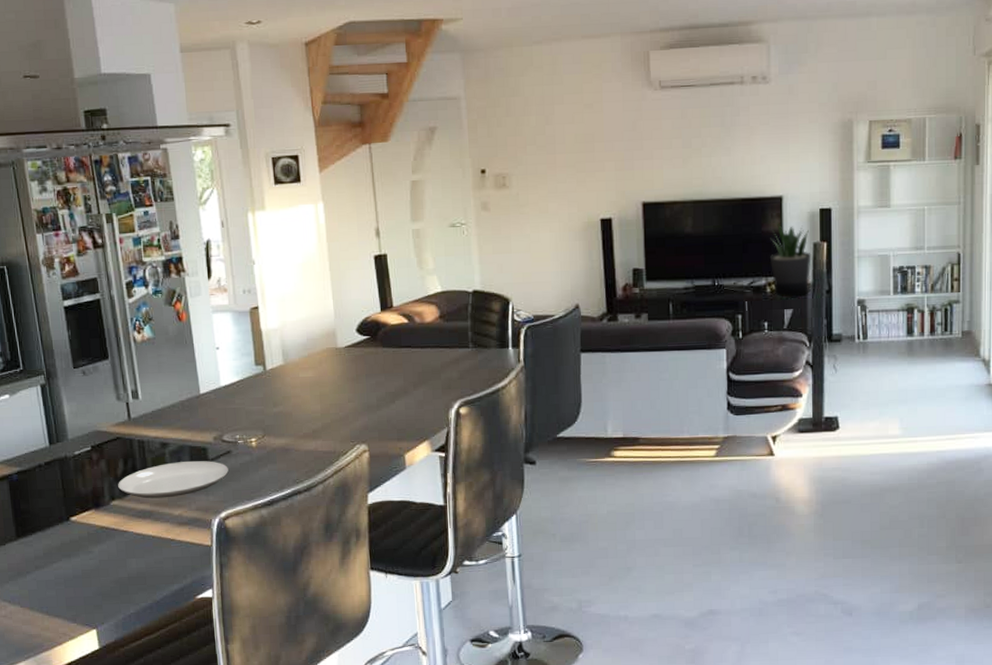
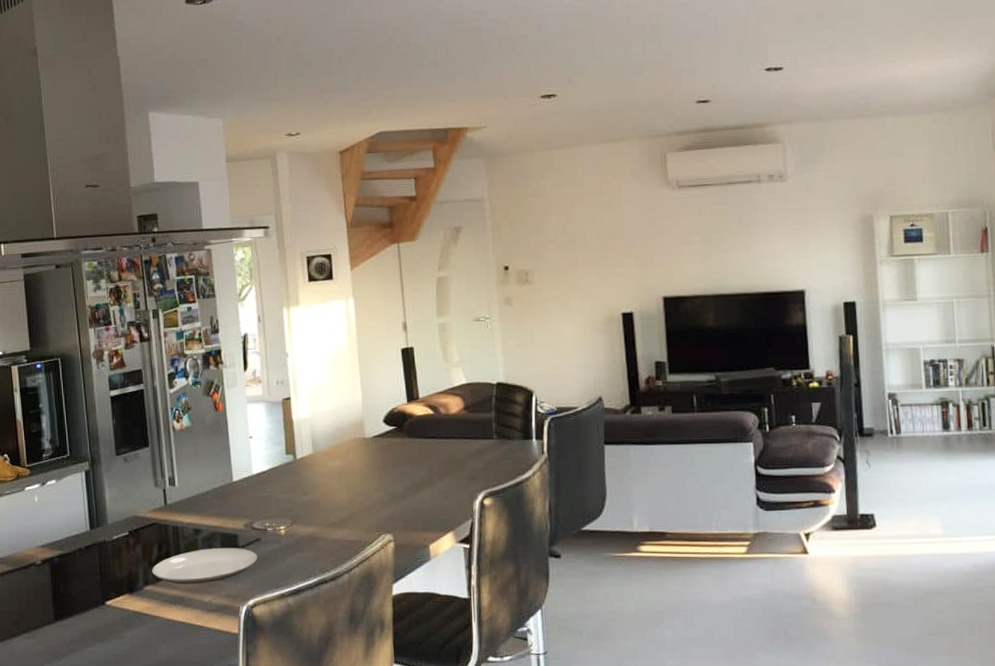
game console: none [690,274,758,302] -> present [714,367,784,395]
planter: present [770,222,811,297] -> none [795,315,838,390]

